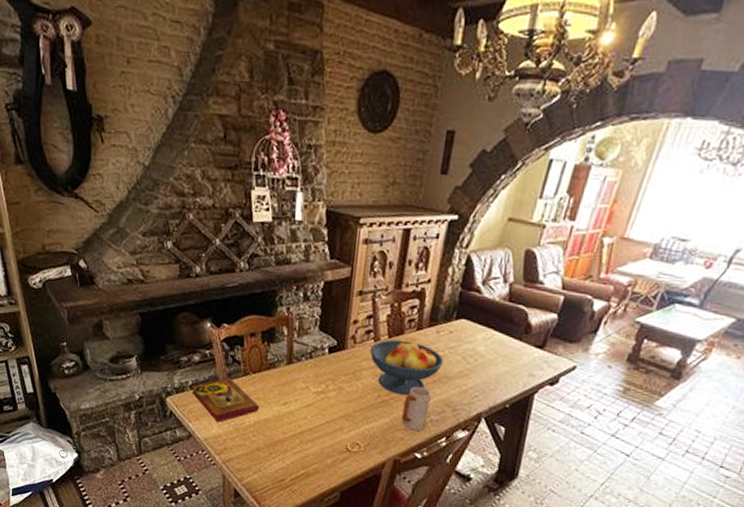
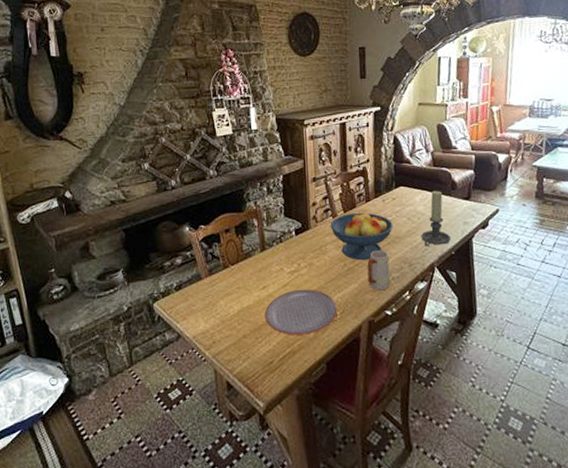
book: present [191,377,259,423] -> none [176,273,241,319]
plate: none [282,412,362,461] -> present [264,289,337,335]
candle holder: none [474,330,512,395] -> present [421,190,451,247]

